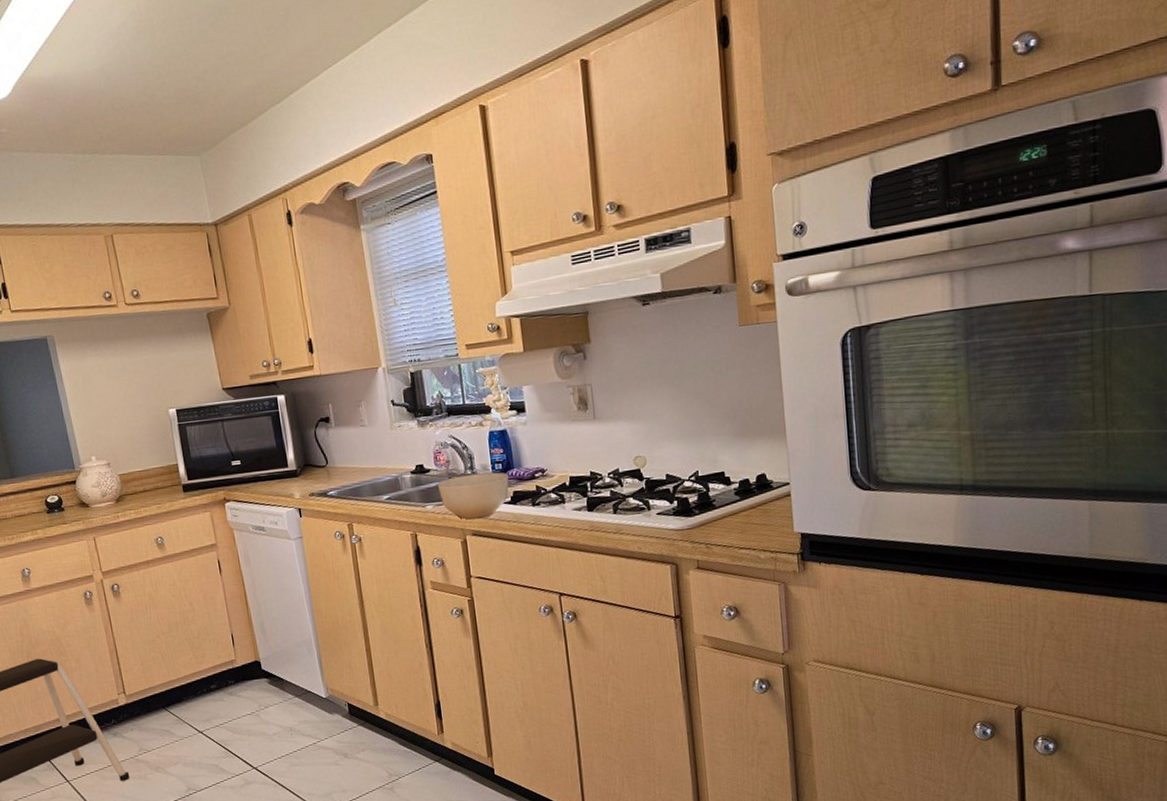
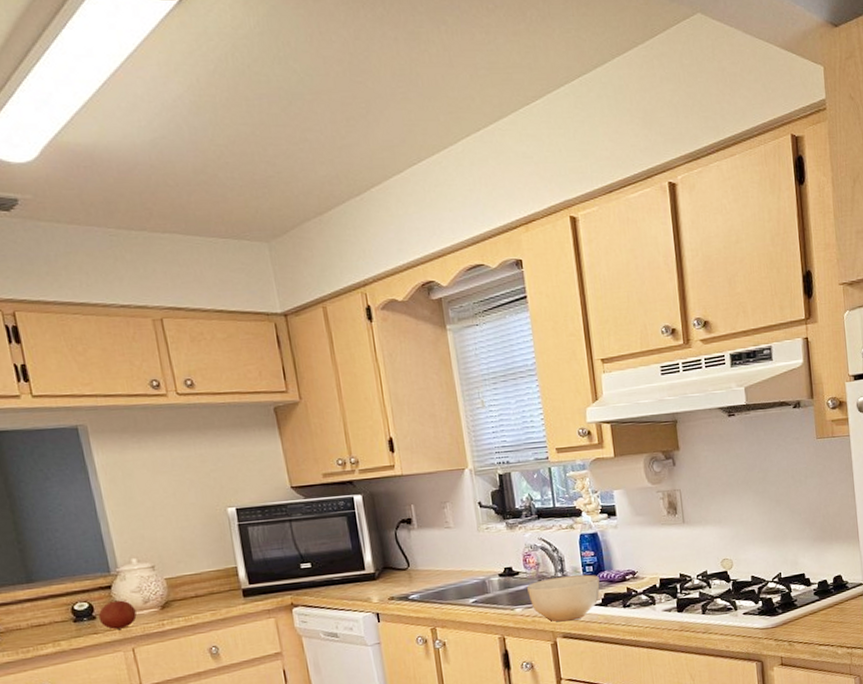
fruit: none [66,493,97,520] -> present [98,599,137,630]

